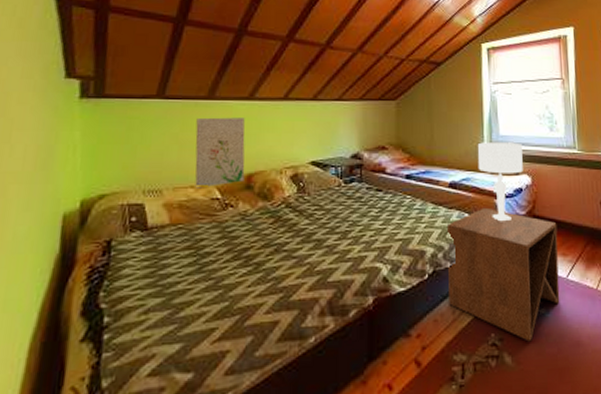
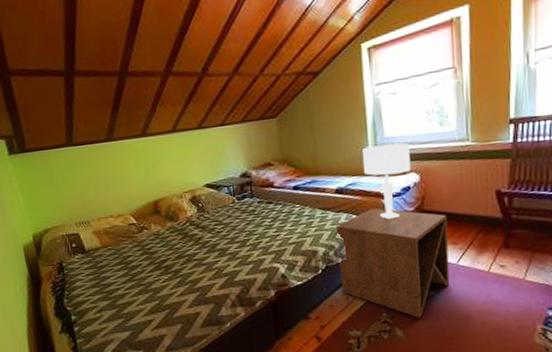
wall art: present [195,117,246,188] -> none [103,153,152,217]

